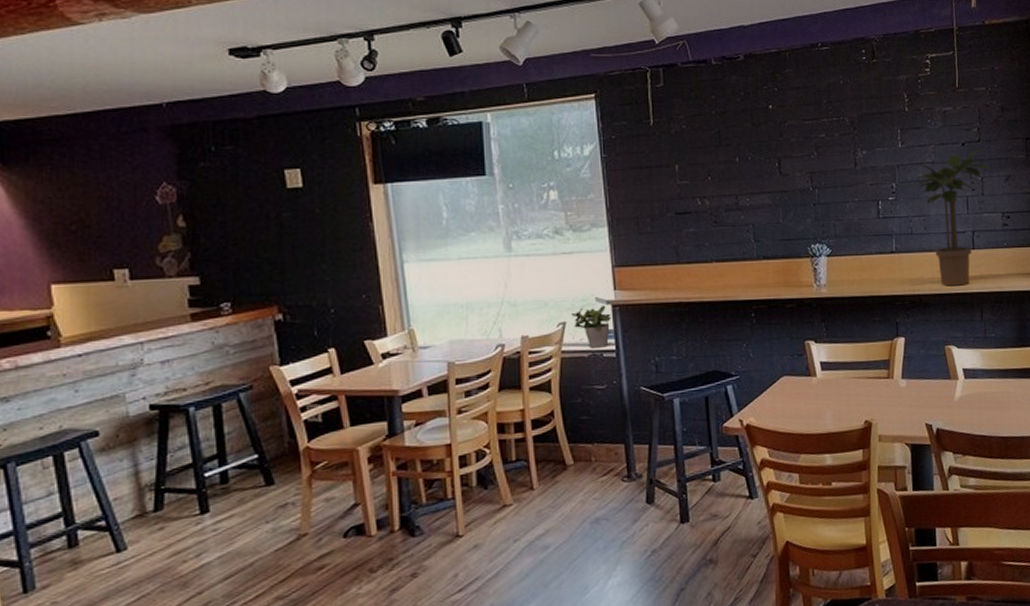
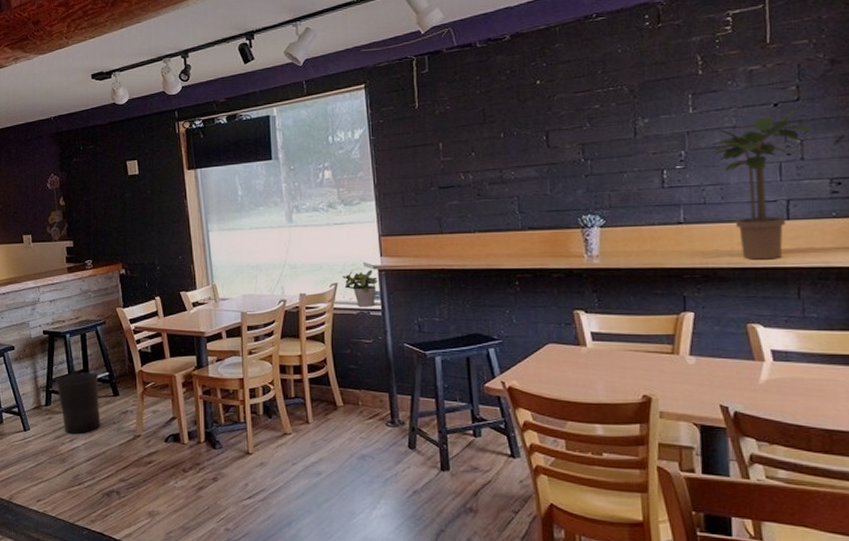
waste bin: none [171,456,246,546] -> present [56,372,101,434]

